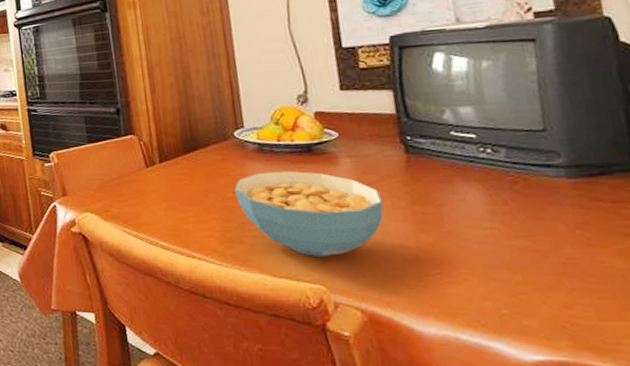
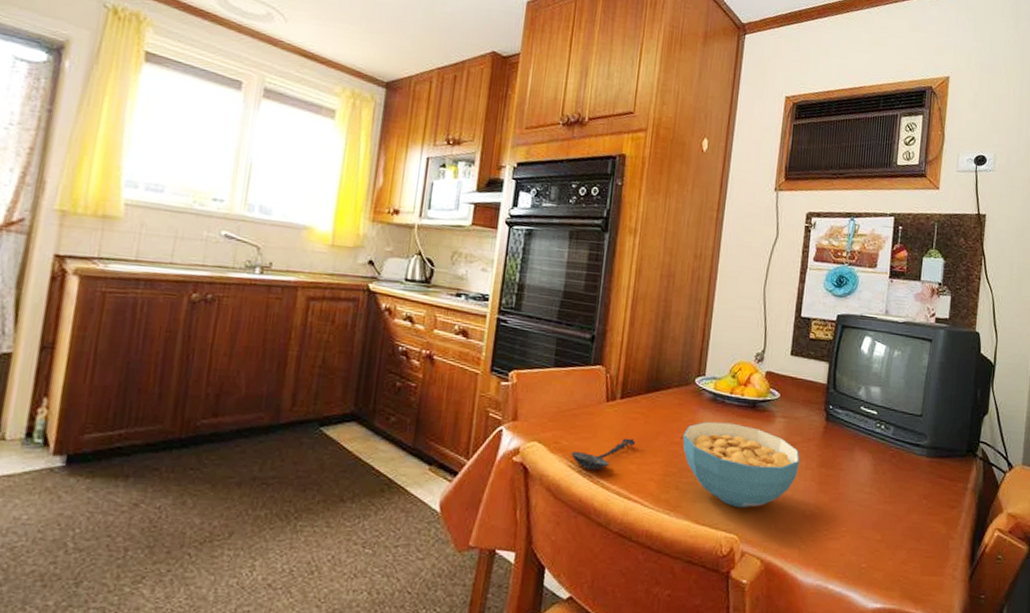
spoon: none [124,199,186,234] -> present [571,438,636,471]

